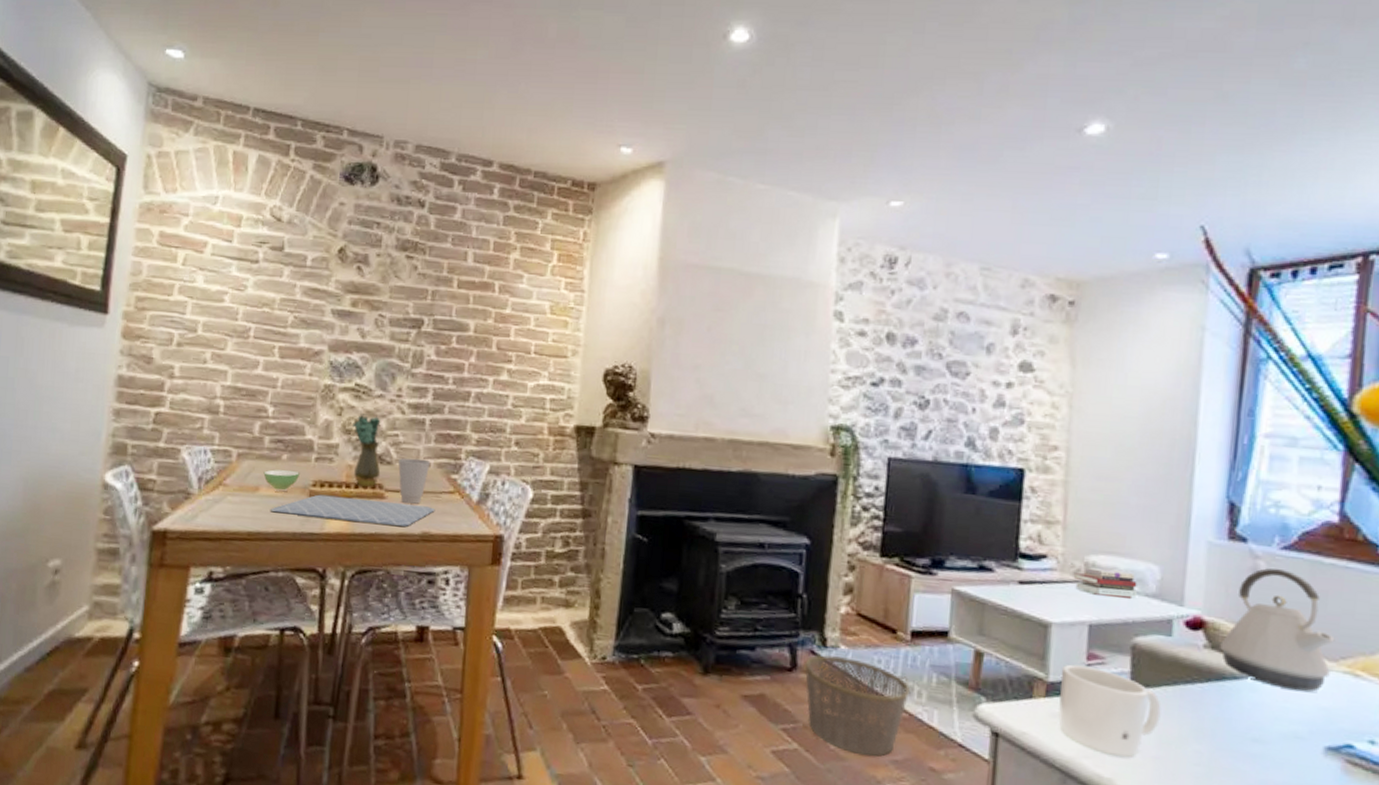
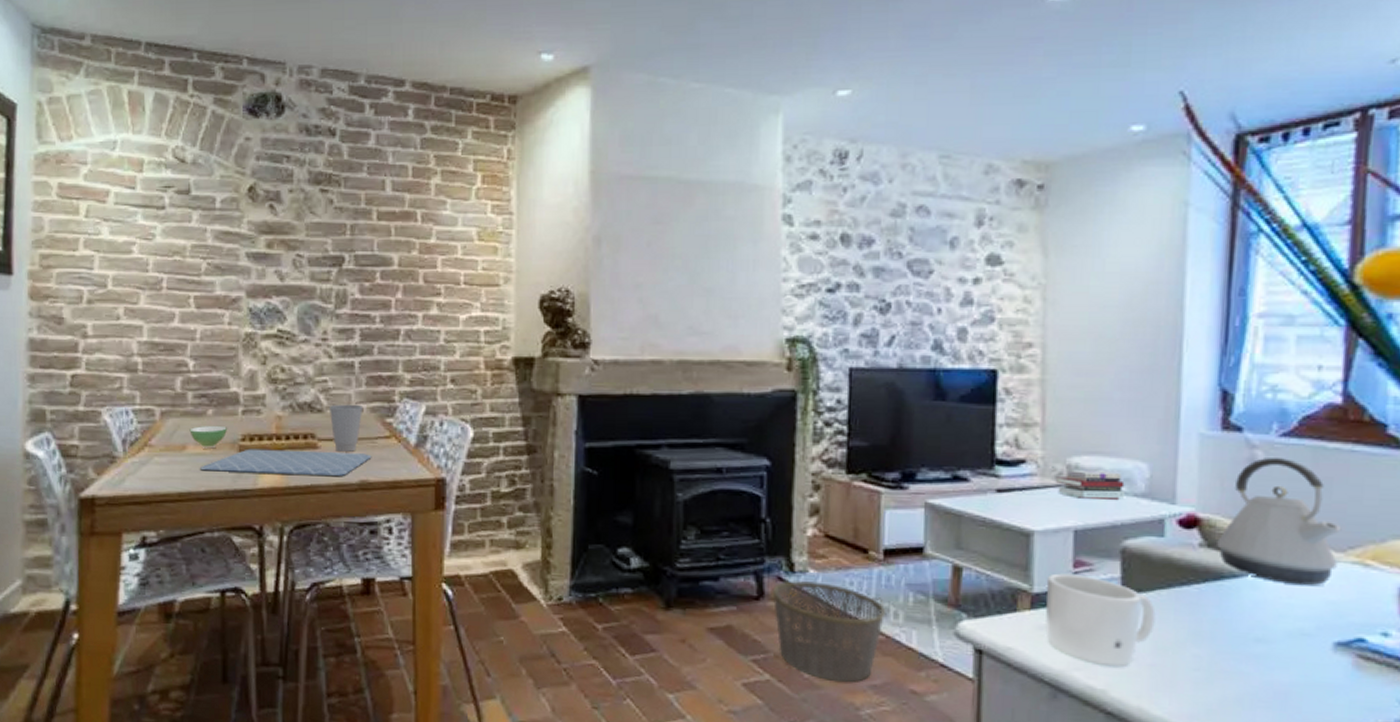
vase: present [353,411,381,488] -> none [278,358,312,439]

